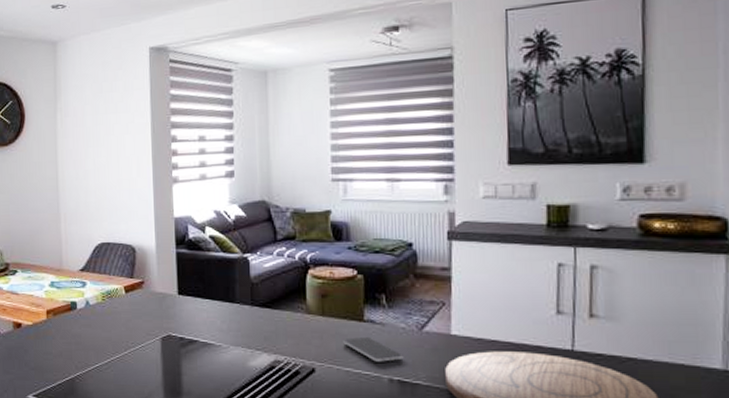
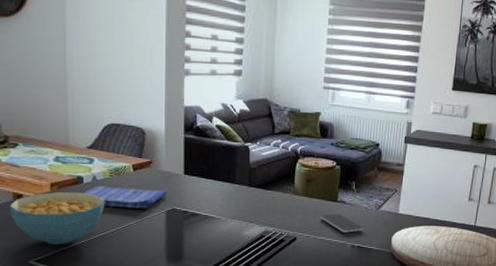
cereal bowl: none [9,319,99,378] -> present [9,191,105,245]
dish towel: none [77,311,162,336] -> present [83,185,168,209]

